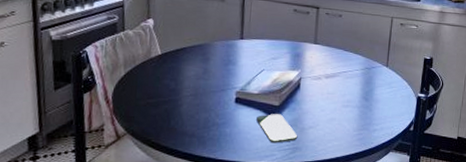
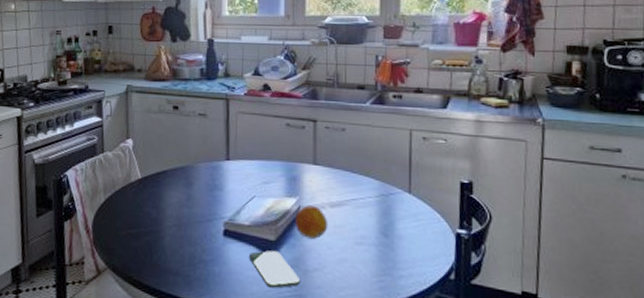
fruit: none [295,76,323,103] -> present [294,205,328,239]

